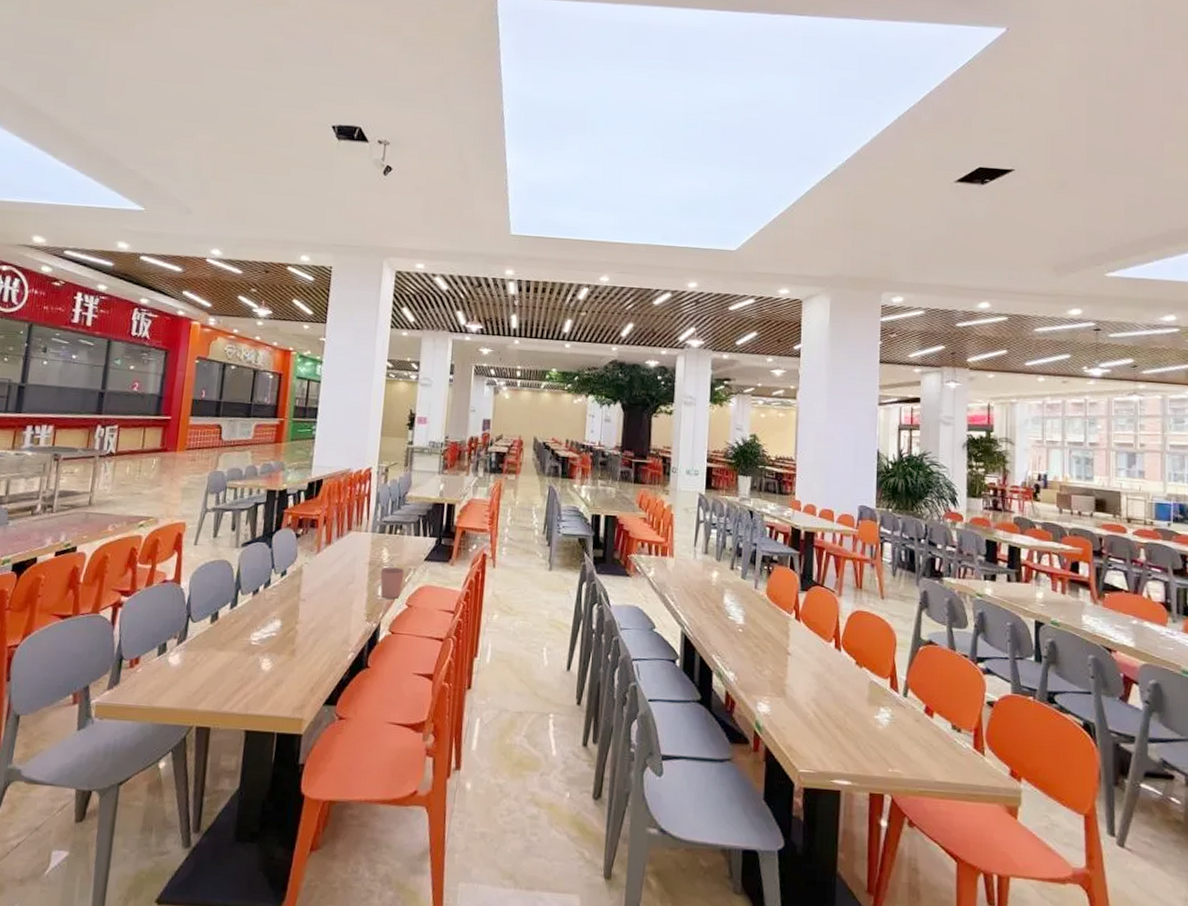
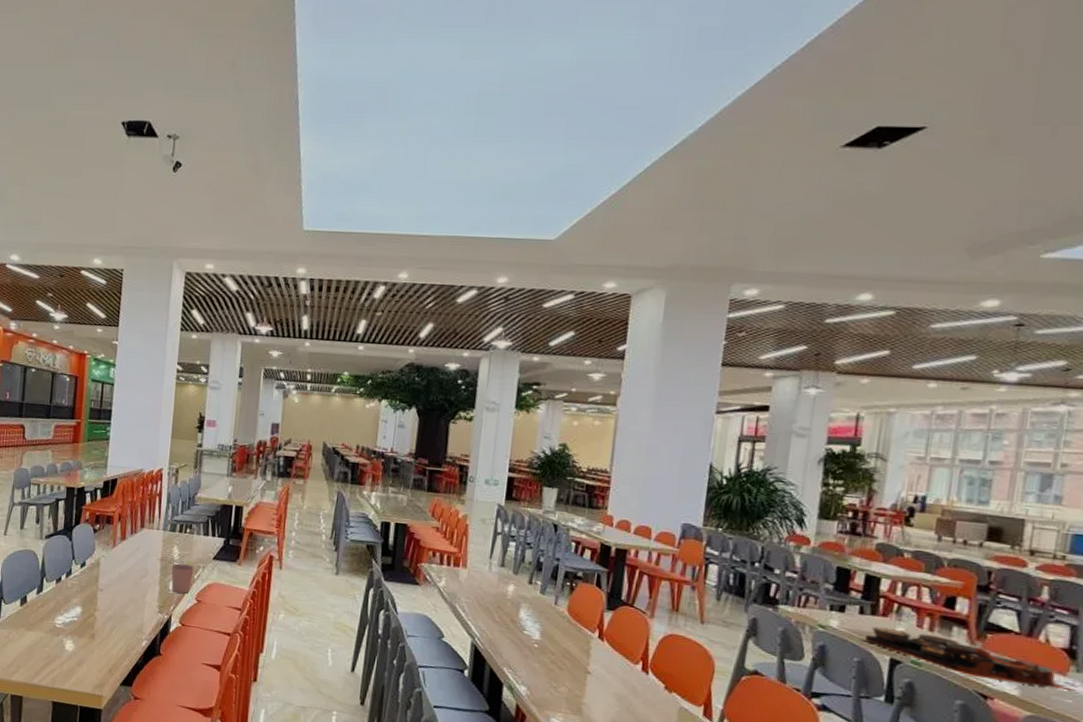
food tray: none [1012,592,1174,641] -> present [862,626,1075,692]

